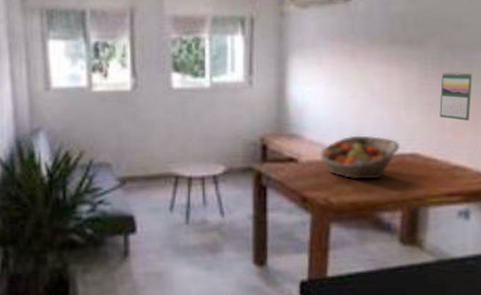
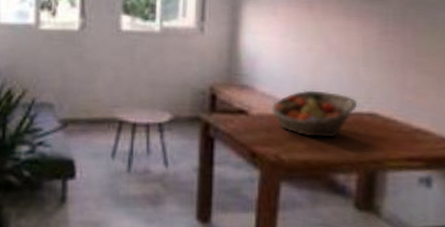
calendar: present [439,72,472,121] -> none [400,30,437,82]

